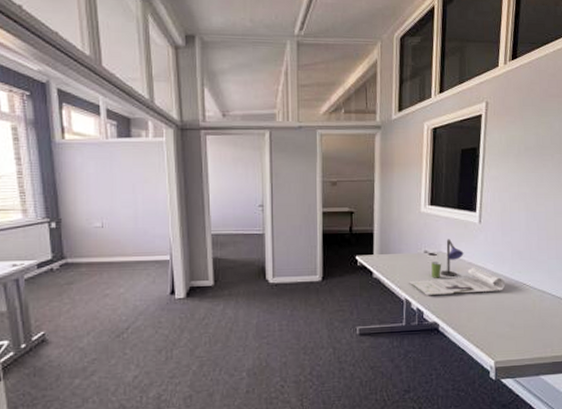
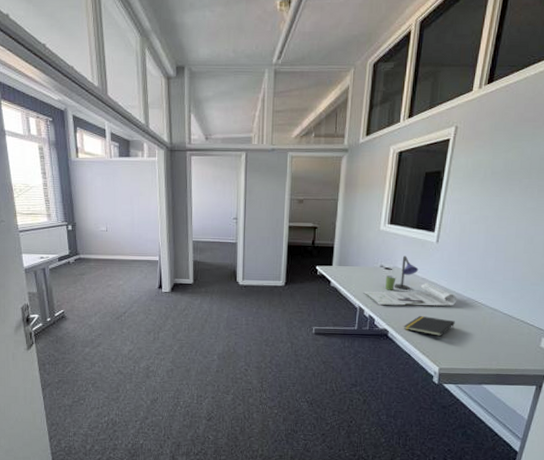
notepad: none [454,303,507,325] -> present [404,315,456,336]

